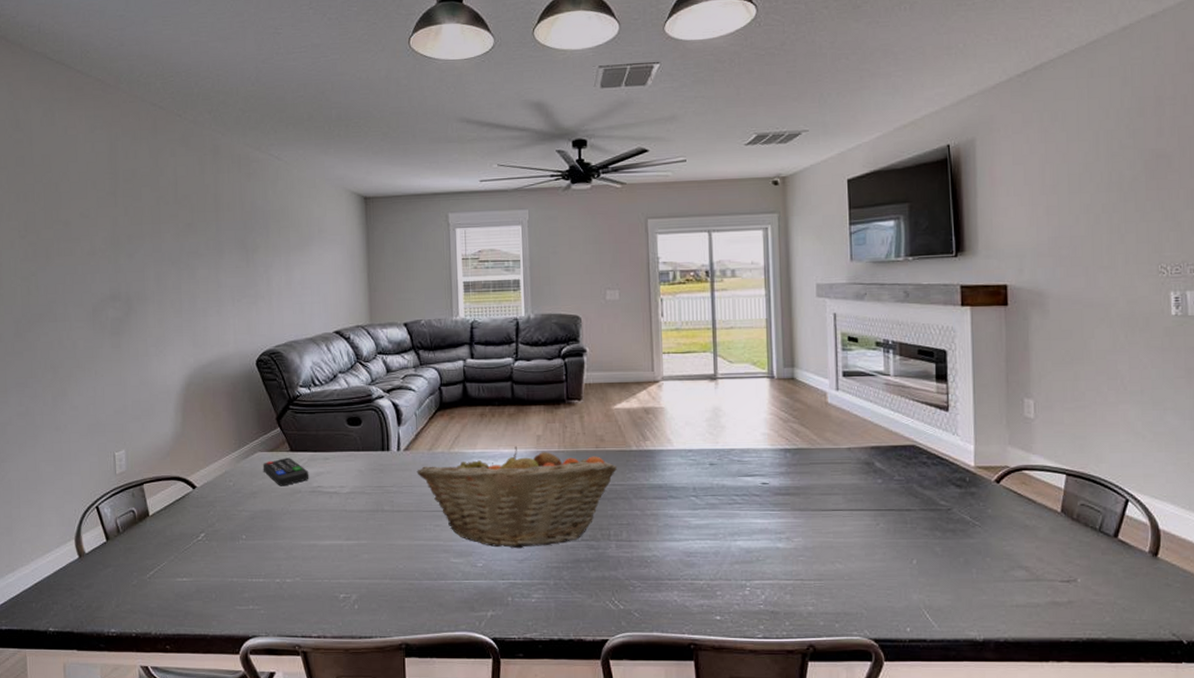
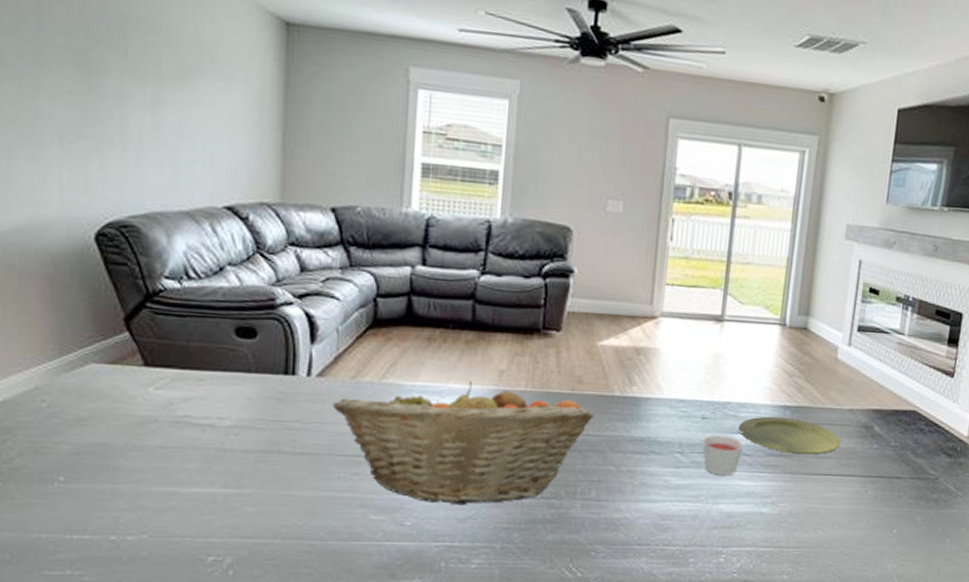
remote control: present [262,458,309,486] -> none [97,374,172,413]
candle: none [714,478,751,515] -> present [702,435,743,476]
plate: none [744,459,844,492] -> present [738,416,841,455]

